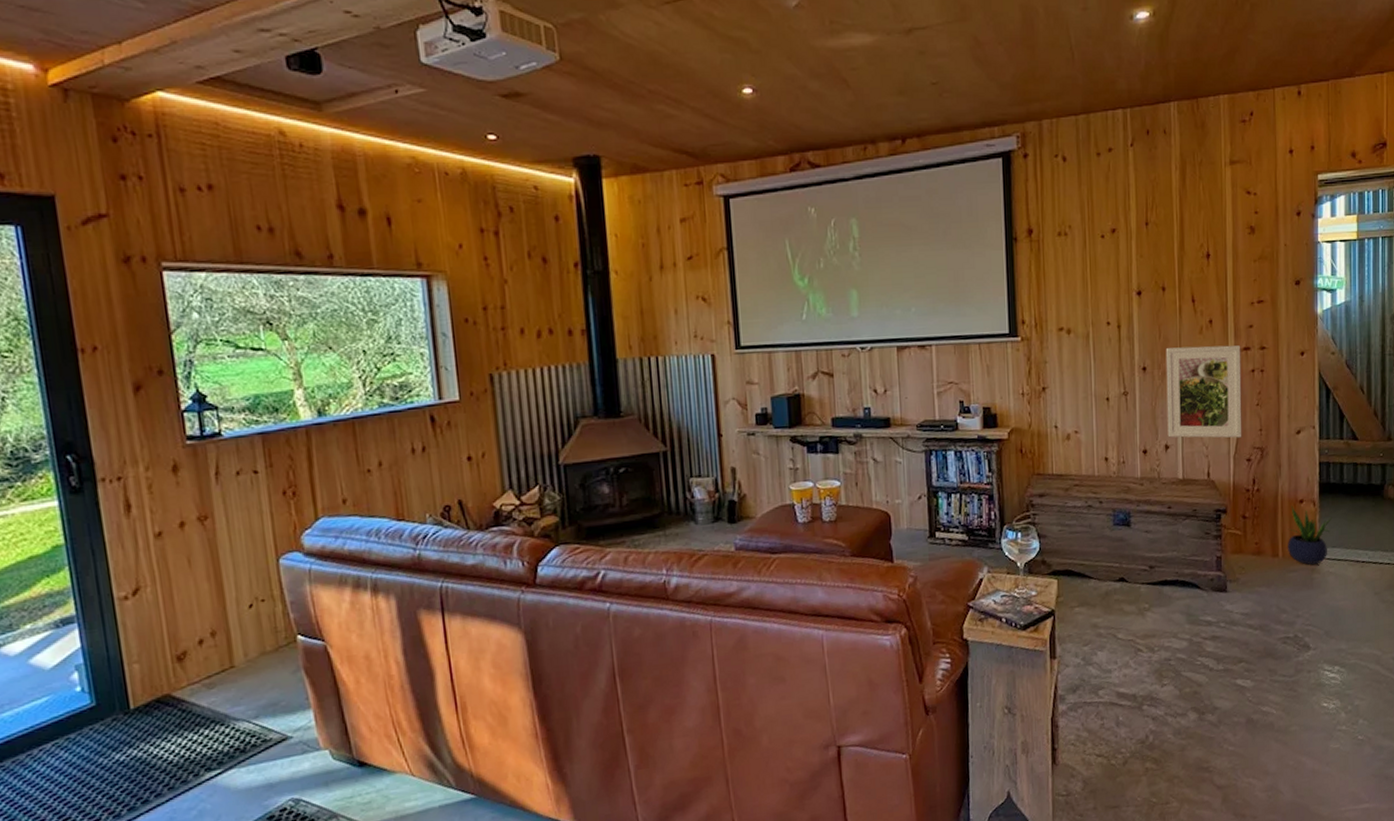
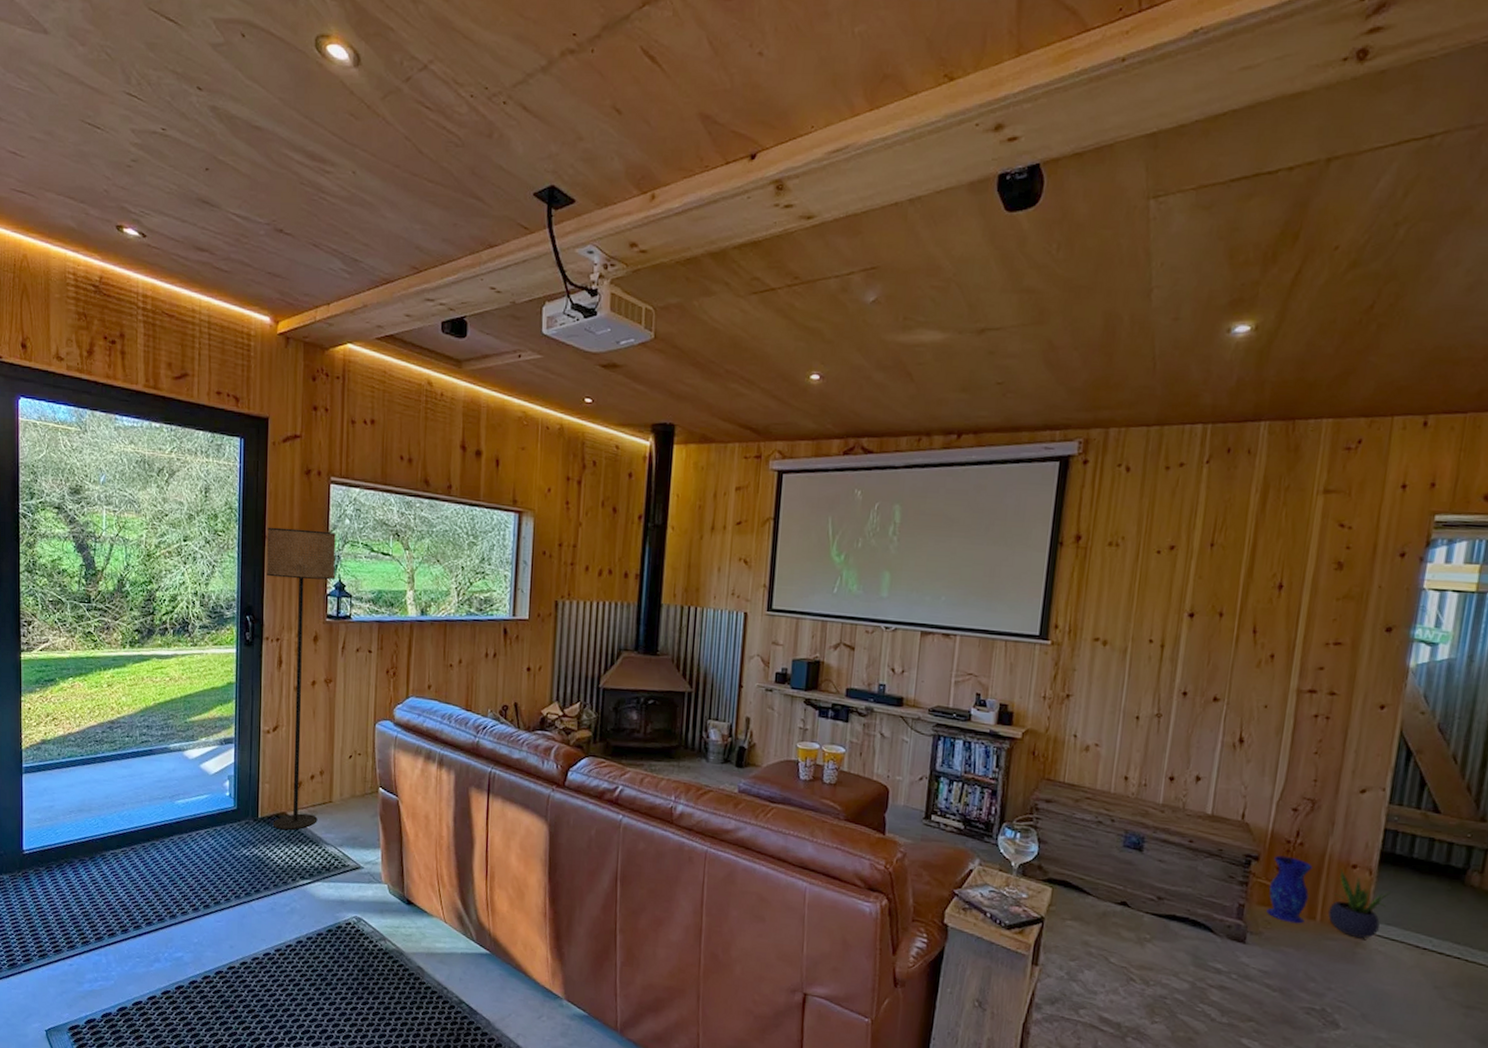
floor lamp: none [77,332,218,718] -> present [266,527,336,831]
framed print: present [1165,345,1242,438] -> none [1201,676,1305,784]
vase: none [1238,503,1270,565] -> present [1266,855,1313,924]

